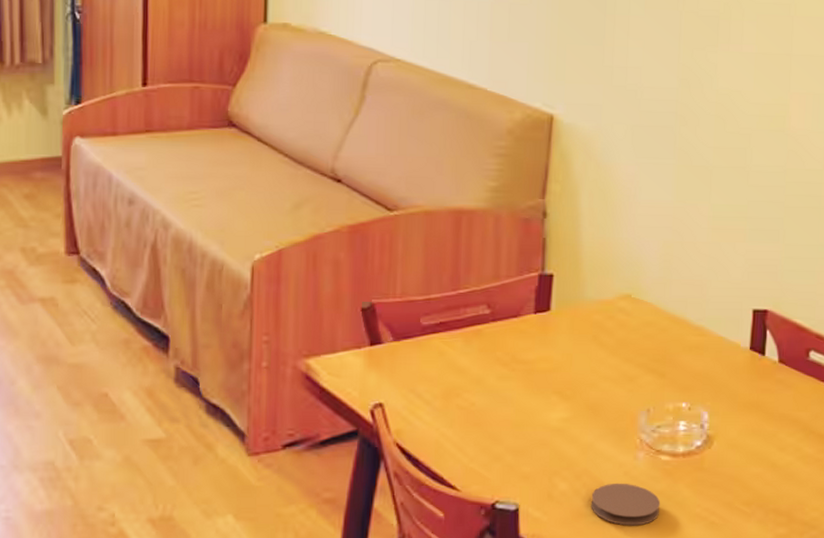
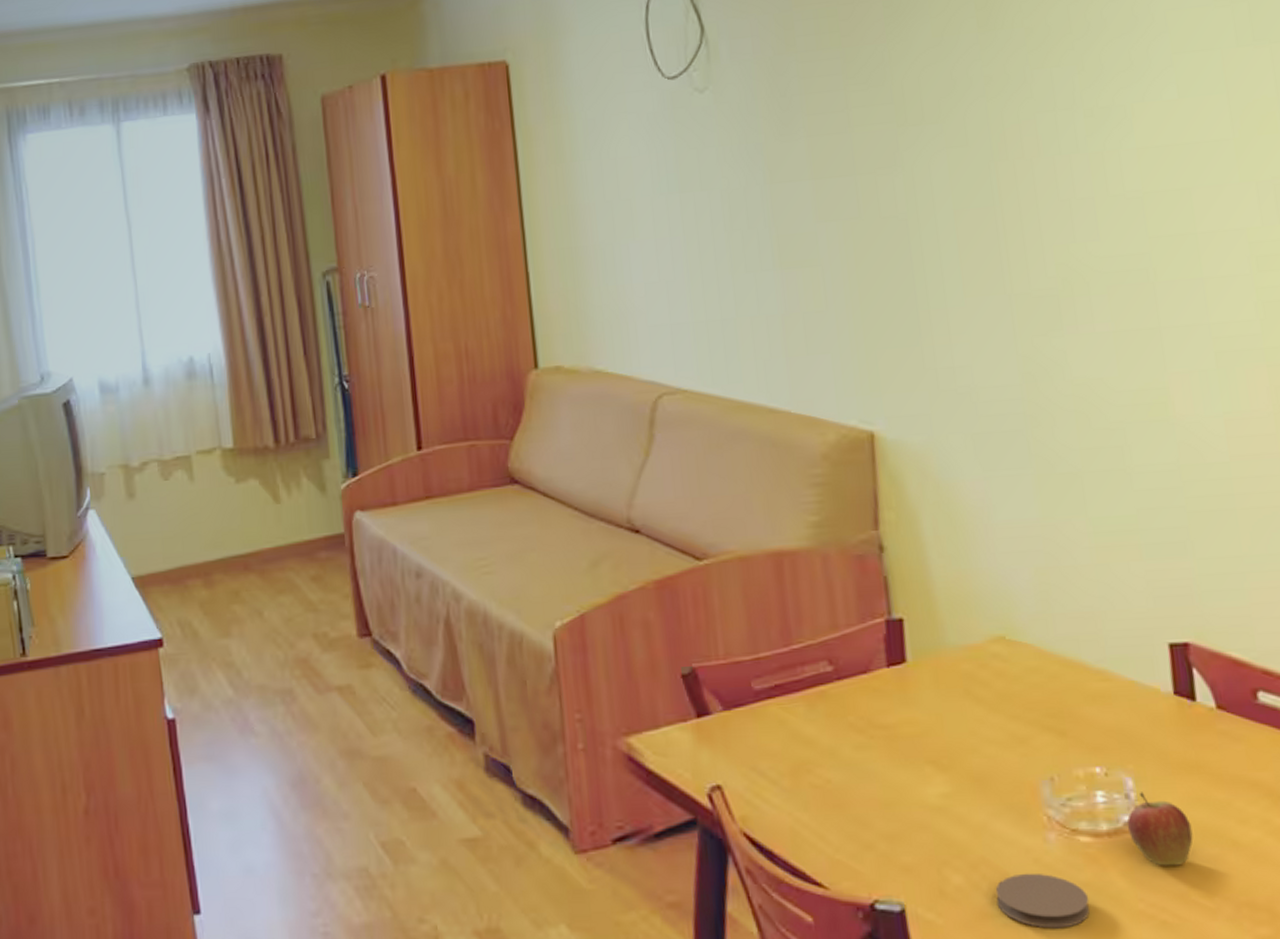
fruit: none [698,423,745,481] -> present [1127,792,1194,866]

